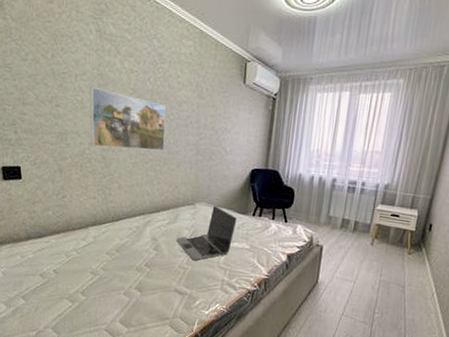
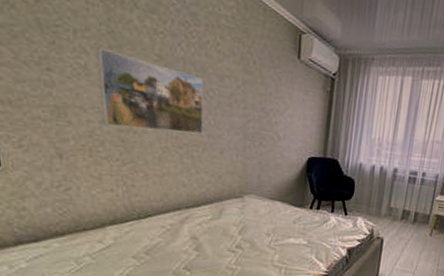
laptop: present [176,205,237,261] -> none [222,198,293,261]

